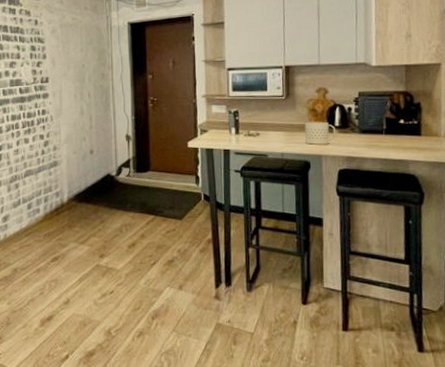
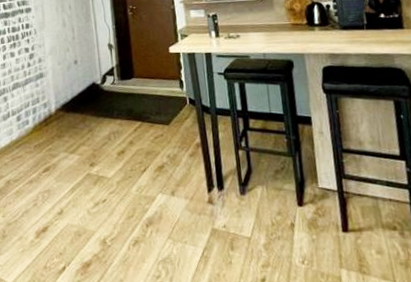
mug: present [304,121,337,145] -> none [284,20,318,44]

